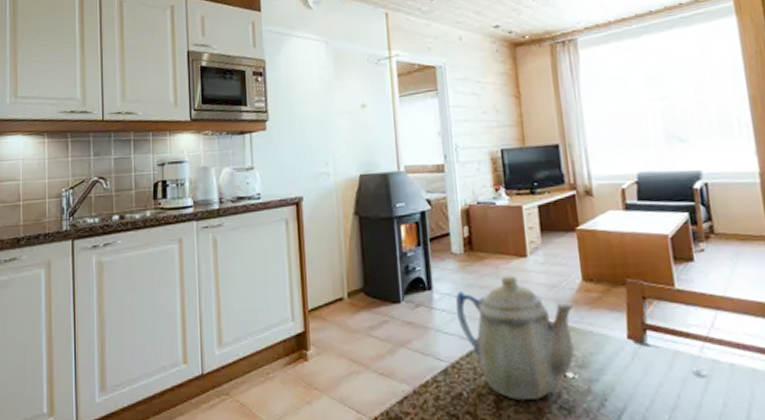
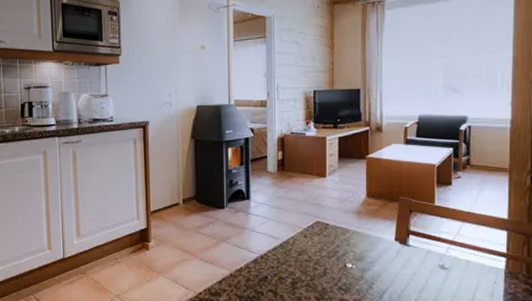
teapot: present [455,275,574,401] -> none [267,191,358,283]

